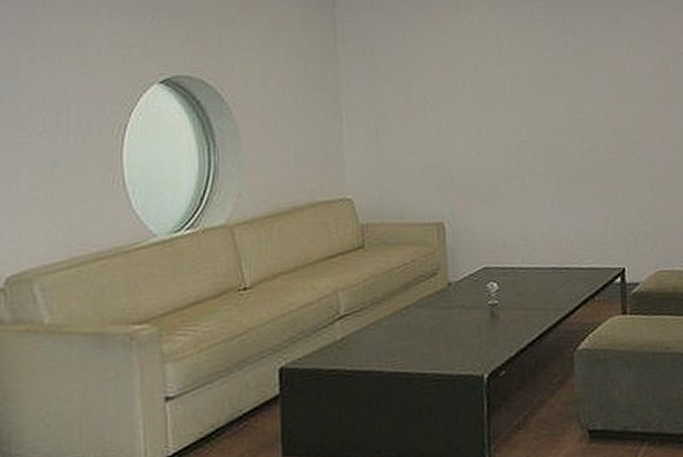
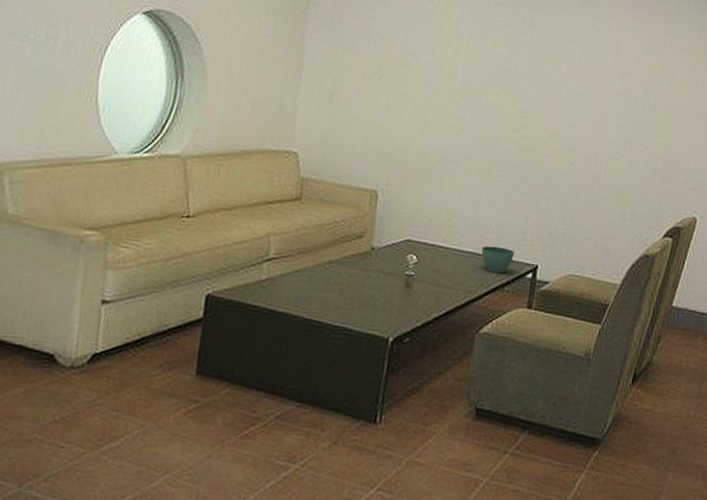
plant pot: none [563,256,599,285] -> present [481,246,515,274]

